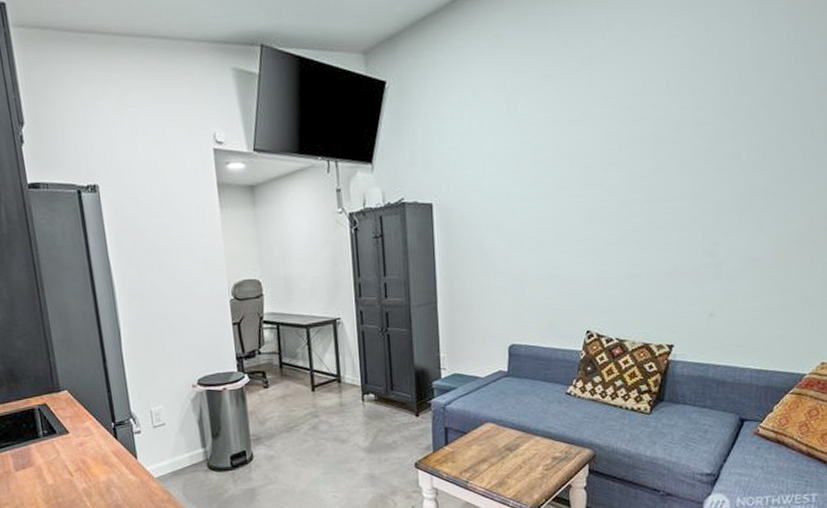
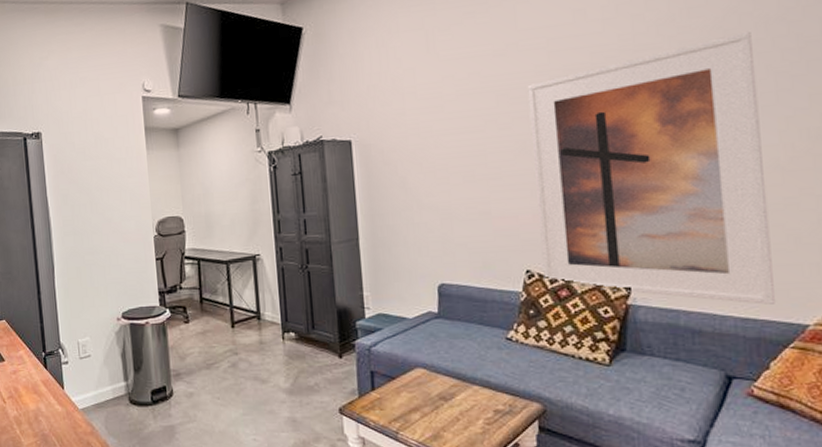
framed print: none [598,111,790,358] -> present [527,31,777,305]

